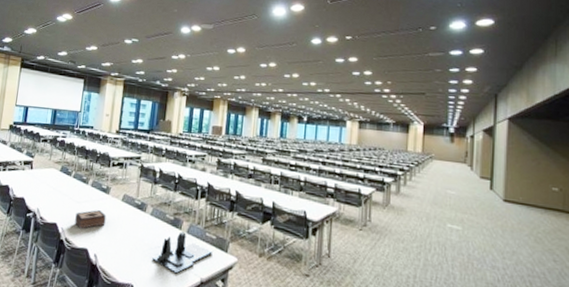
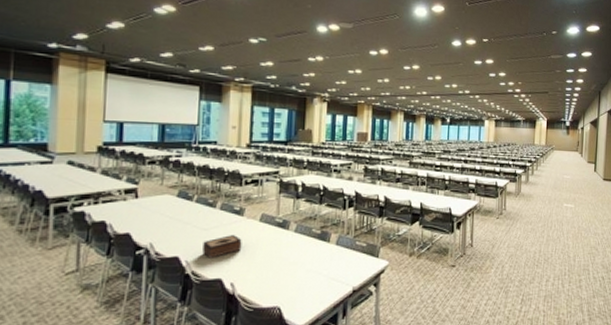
desk organizer: present [152,232,213,274] -> none [299,244,364,287]

